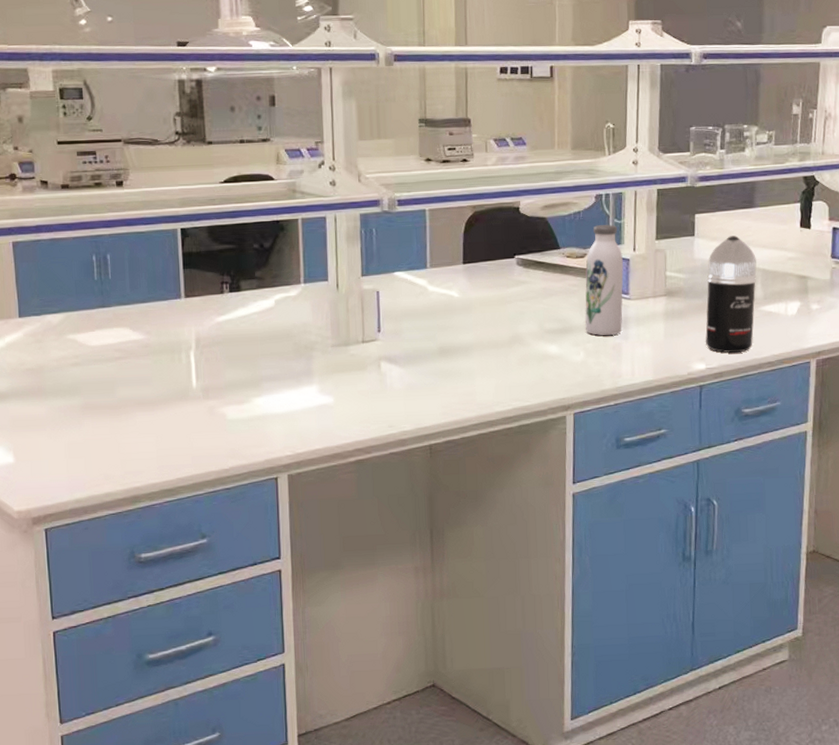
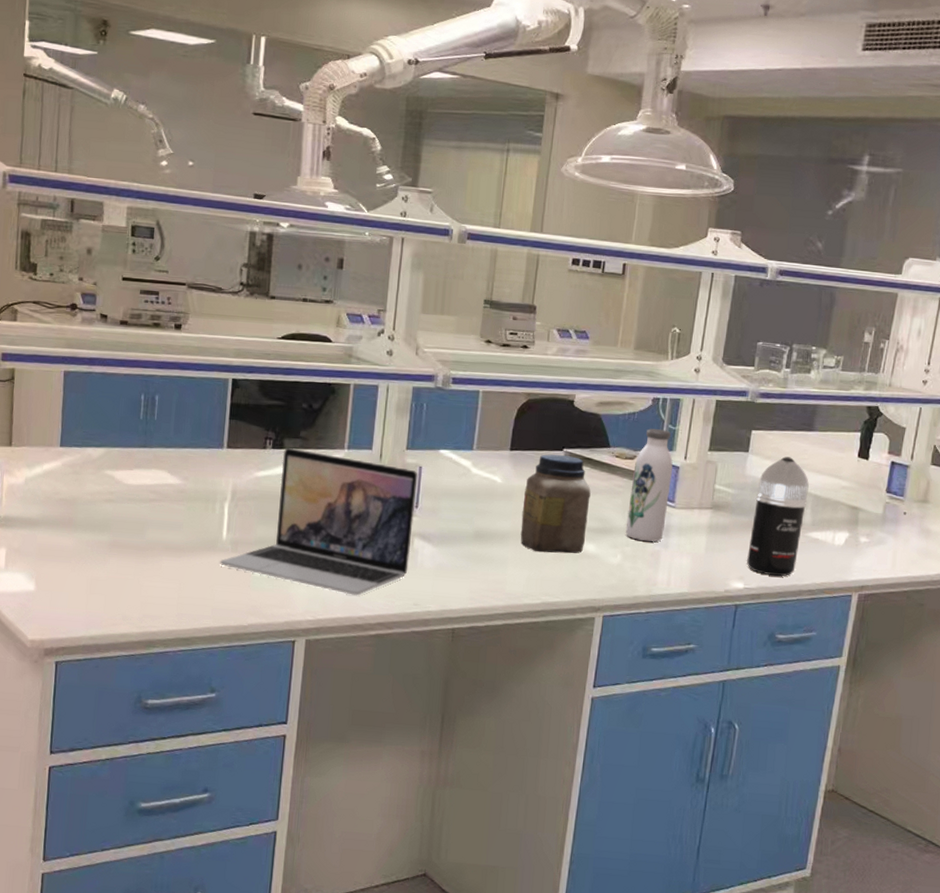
laptop: none [192,289,379,426] -> present [219,448,418,596]
jar: none [482,262,547,360] -> present [520,454,591,554]

